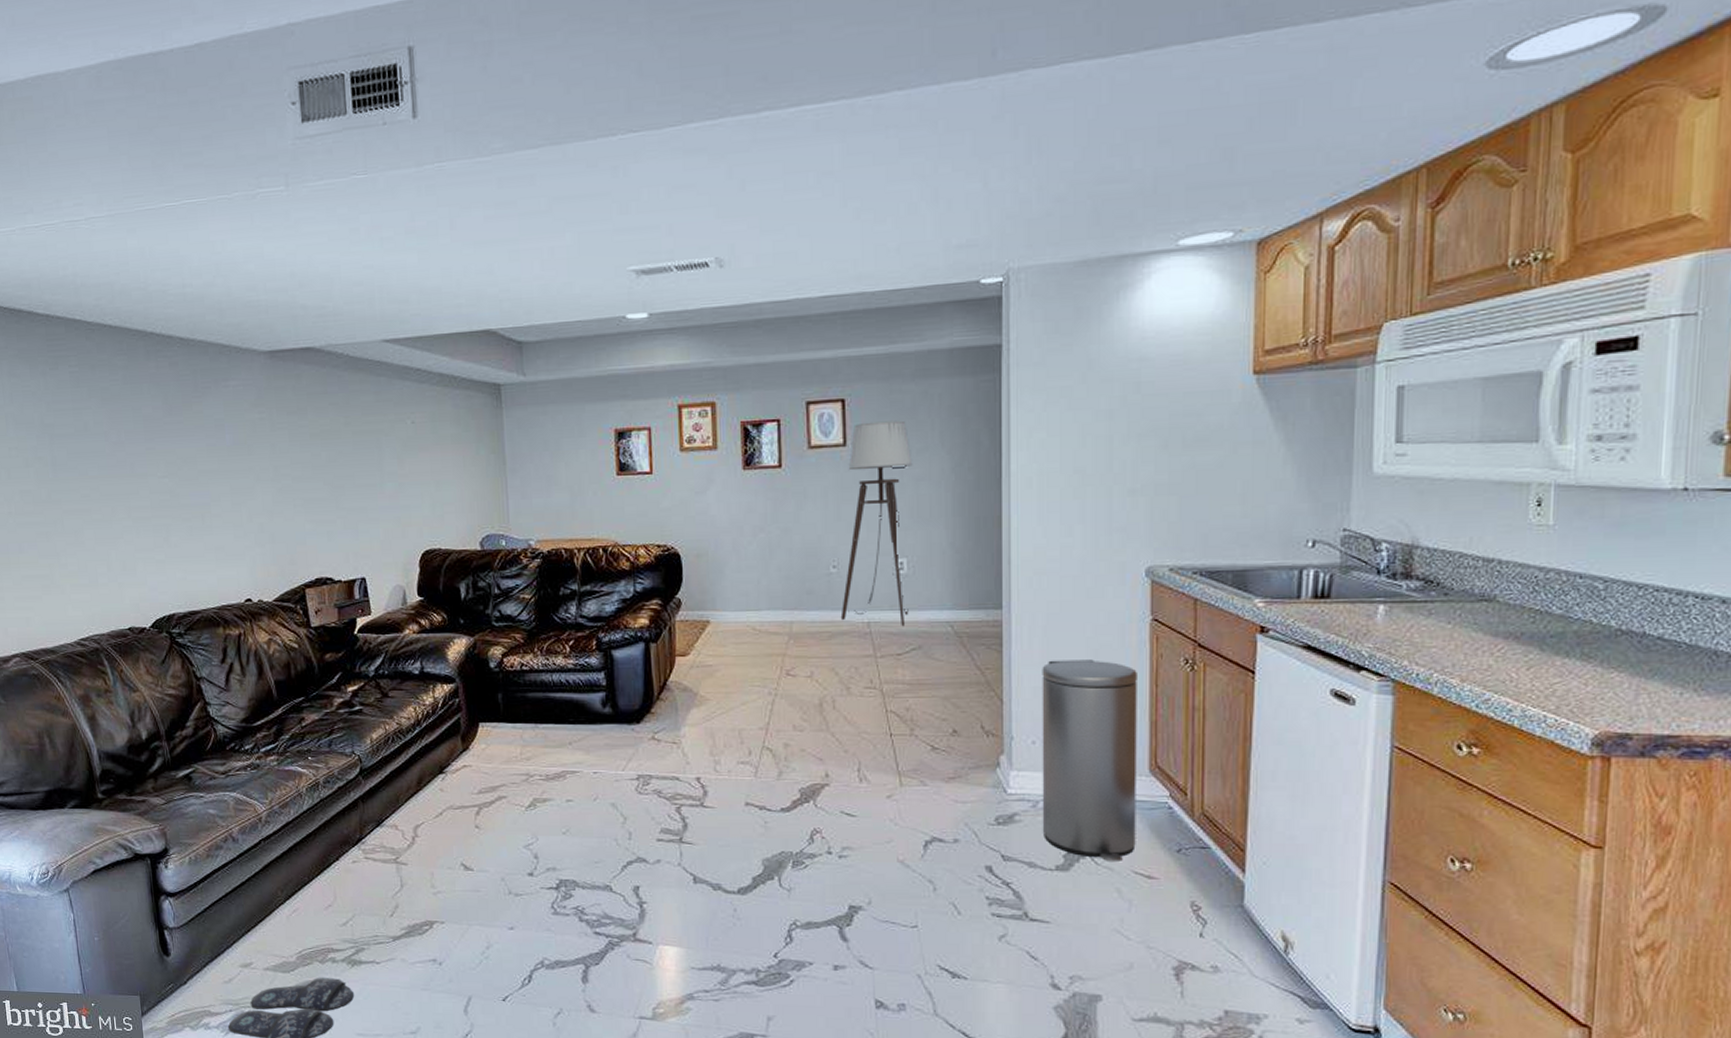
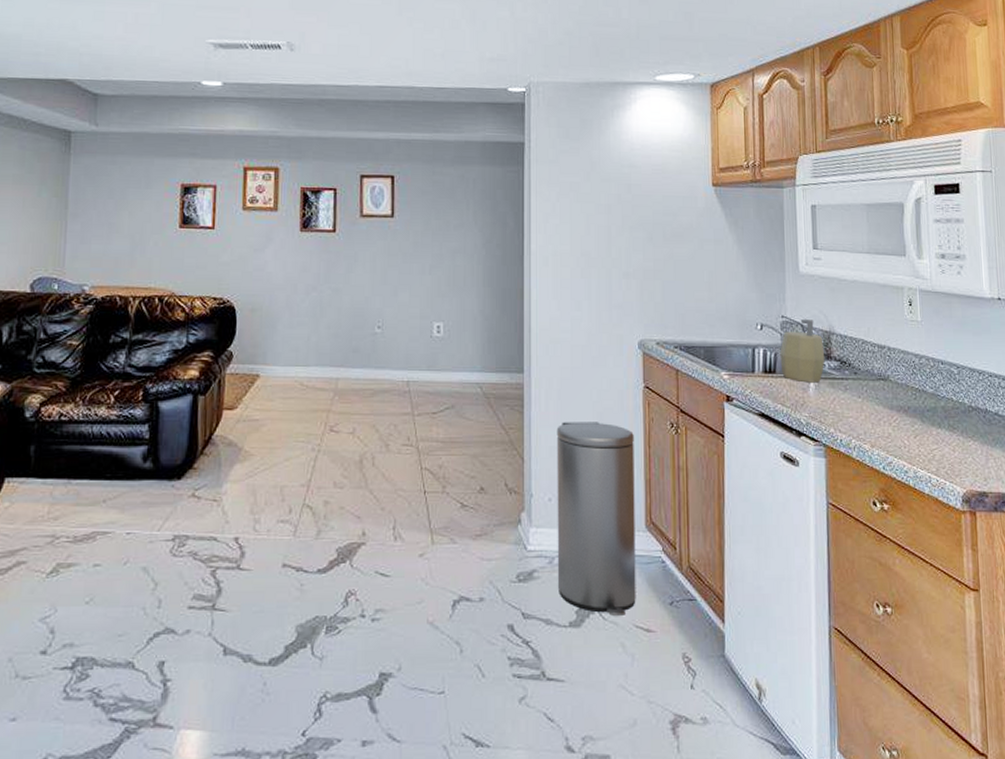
floor lamp: present [840,420,913,627] -> none [383,198,450,387]
soap dispenser: none [1337,531,1403,608] -> present [780,319,825,383]

